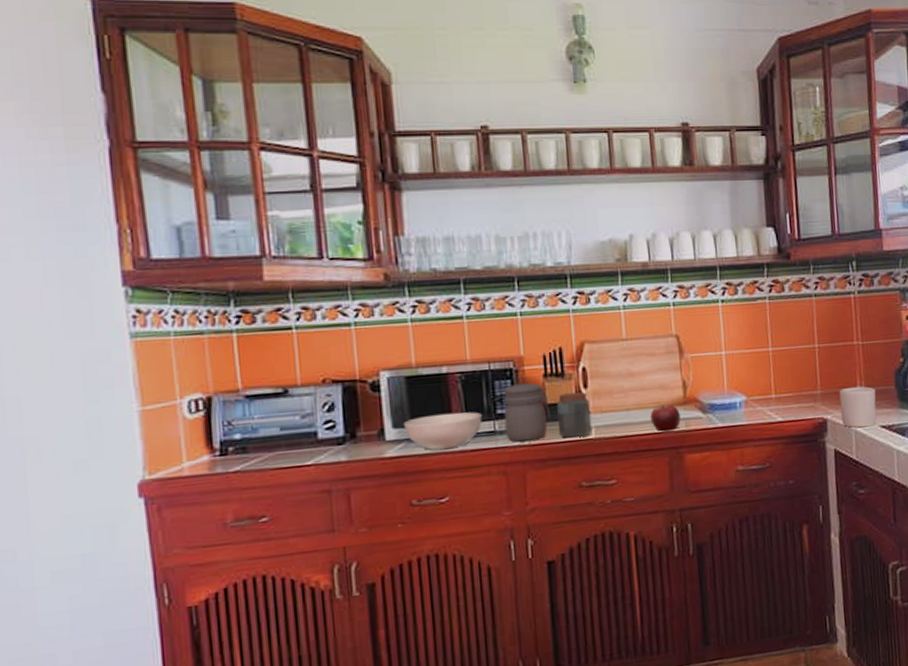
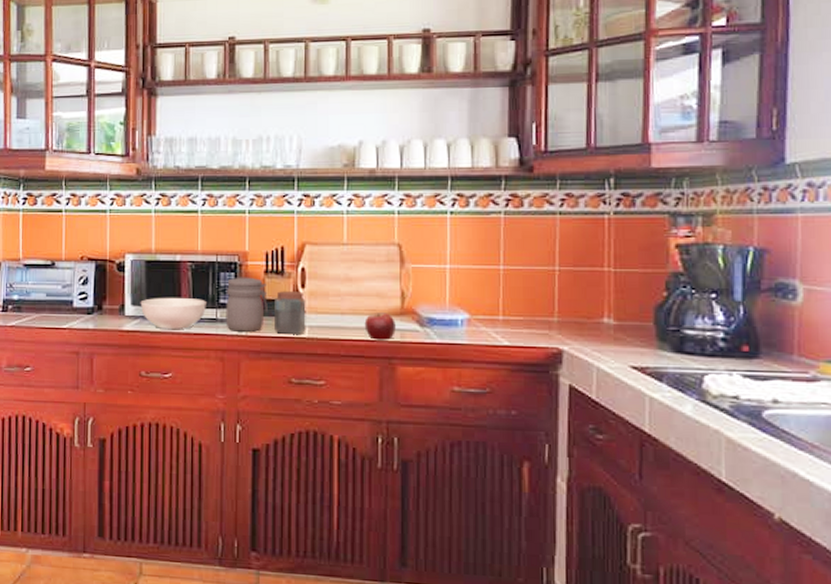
mug: present [839,386,877,428] -> none [581,319,628,365]

